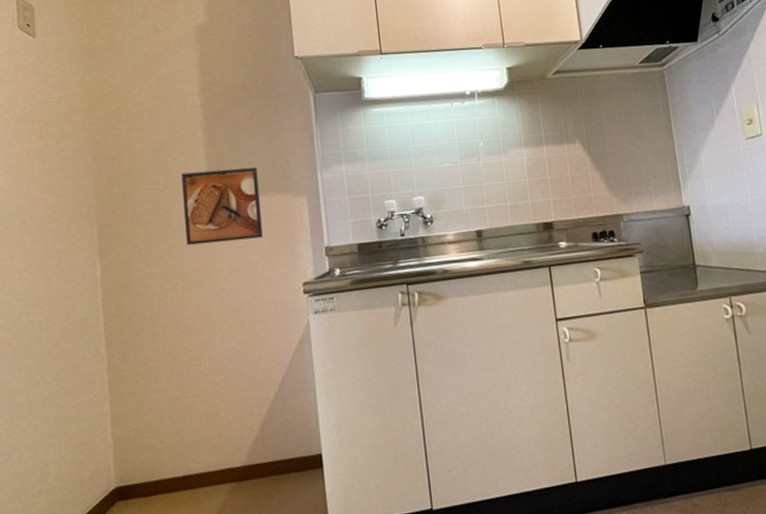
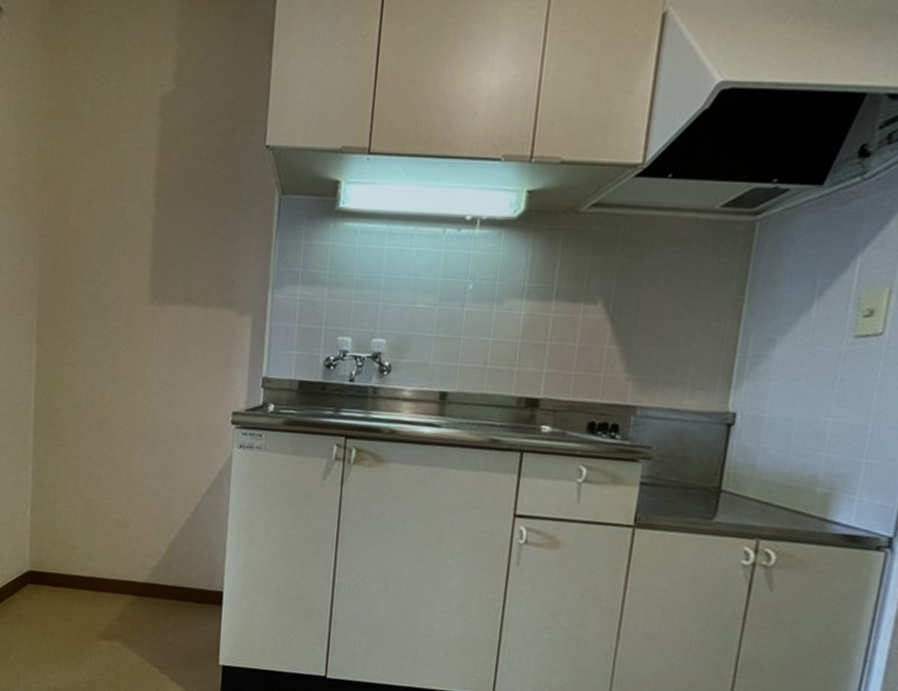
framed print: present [181,166,263,246] -> none [121,268,204,354]

